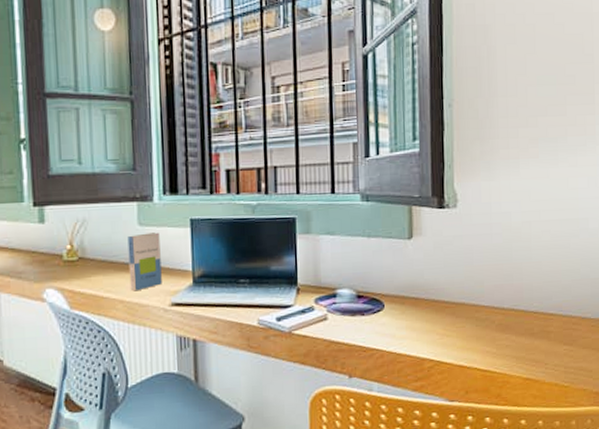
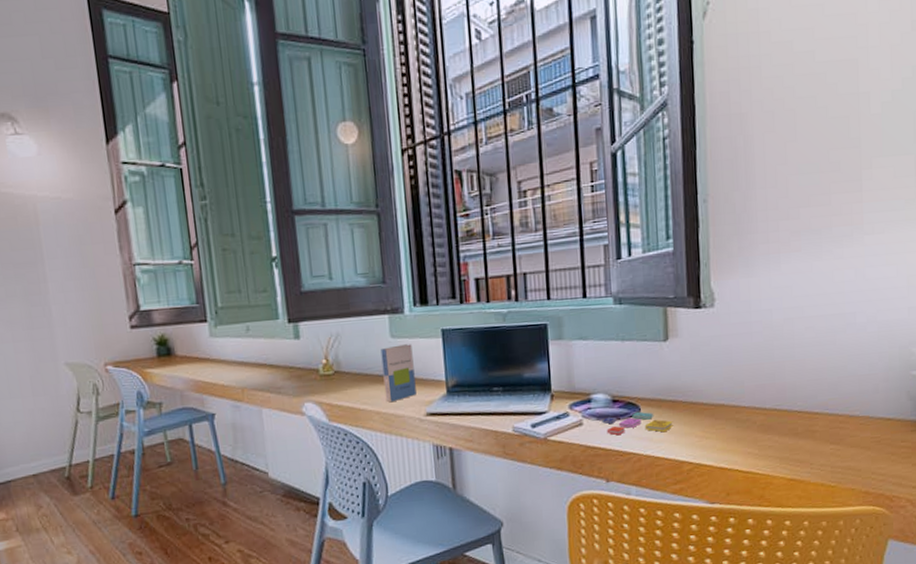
books: none [346,307,416,331] -> present [602,411,673,436]

